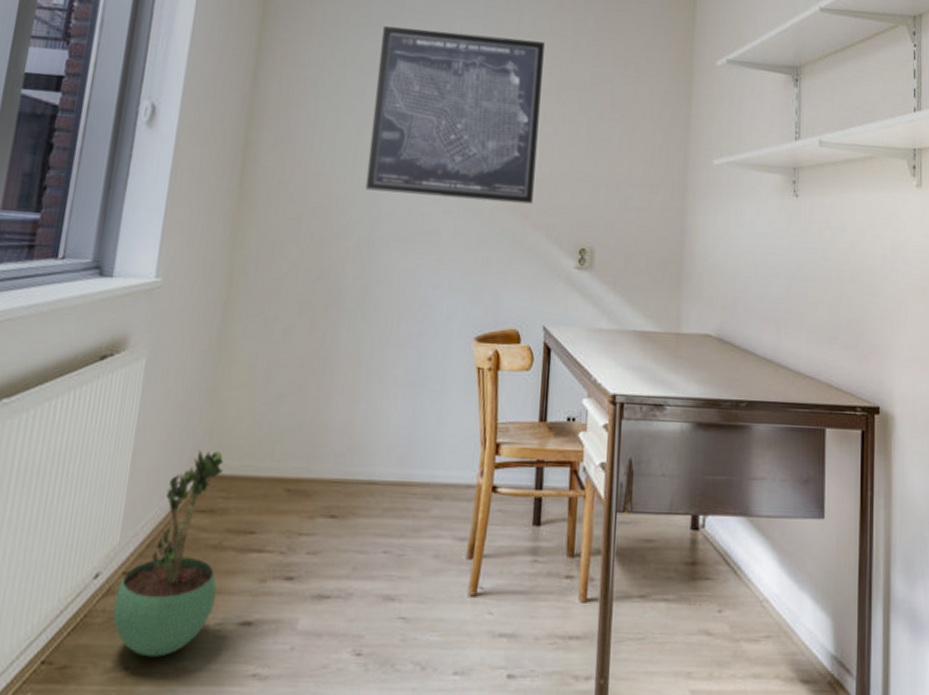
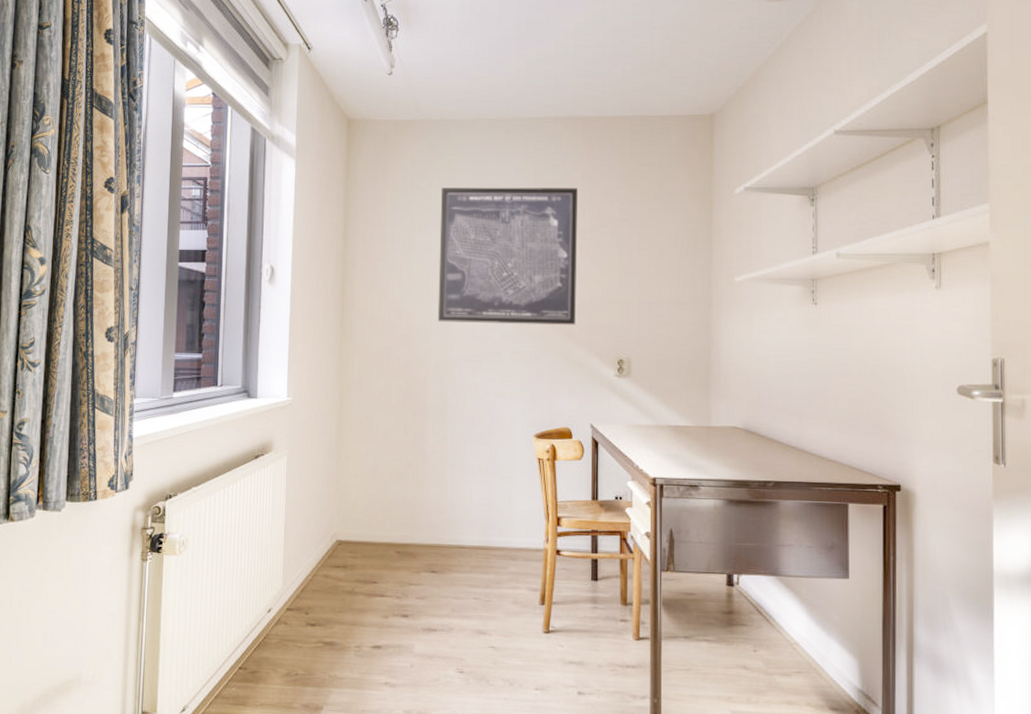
potted plant: present [113,451,224,657] -> none [283,523,353,668]

